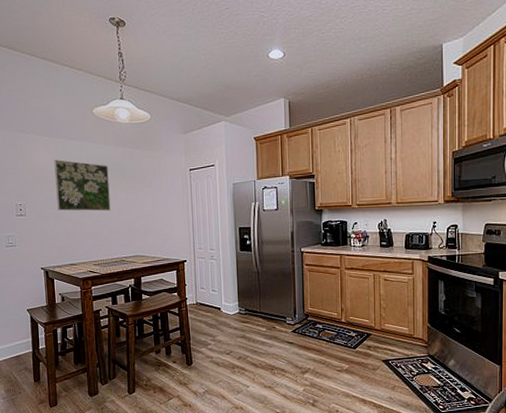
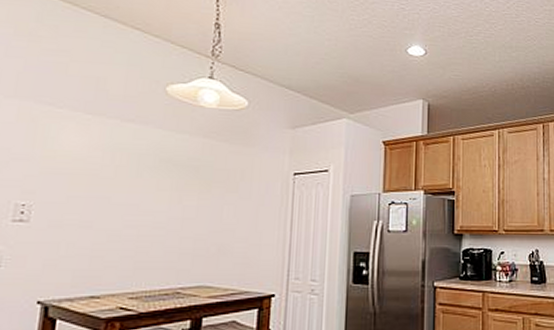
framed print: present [54,160,111,212] -> none [85,146,176,222]

